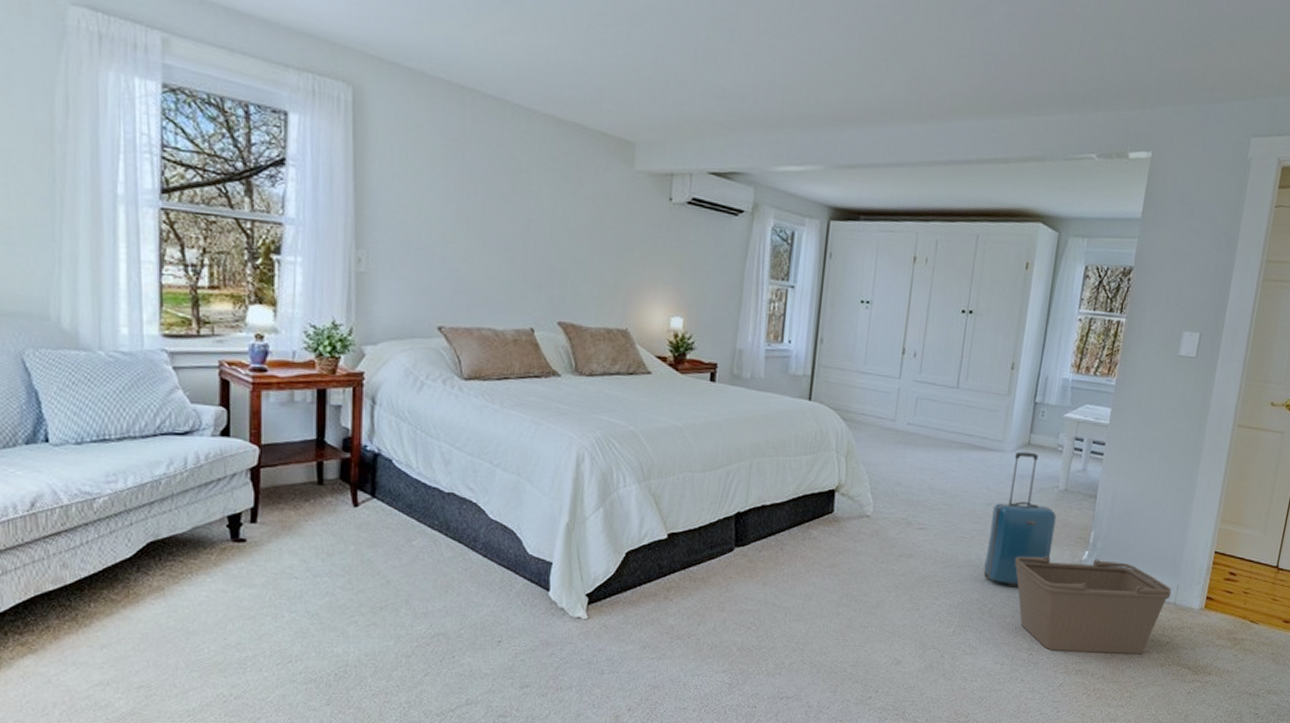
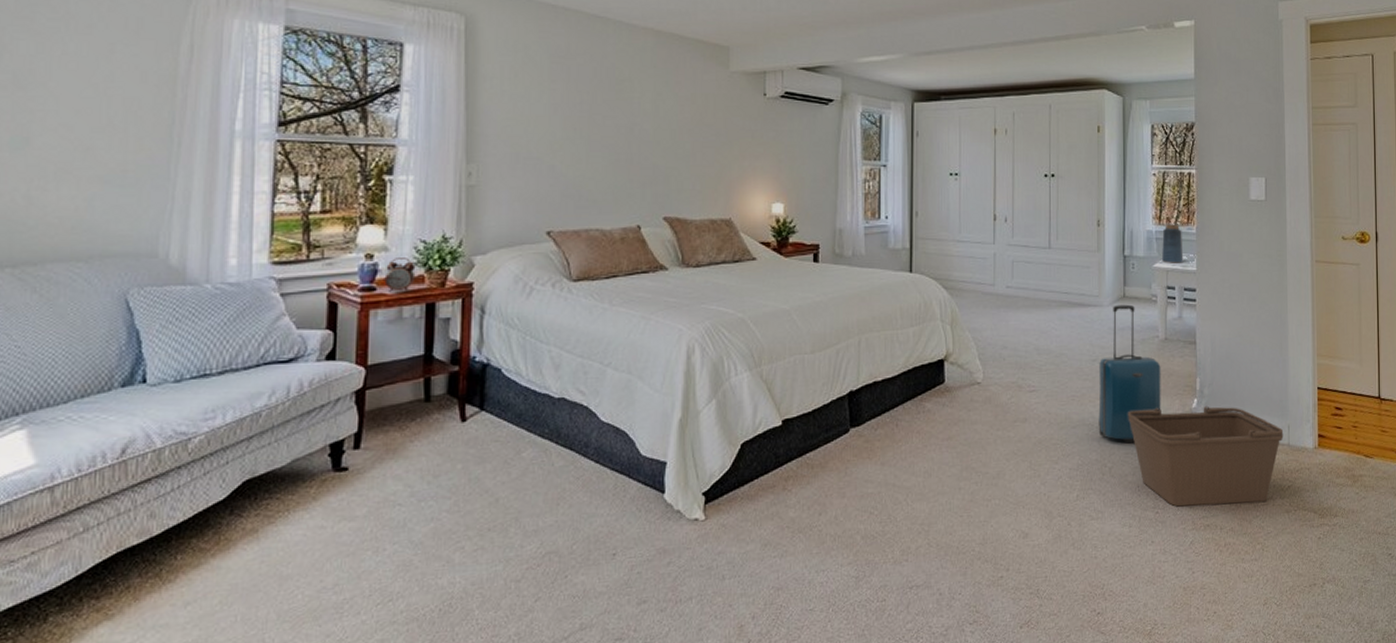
alarm clock: none [275,340,306,376] -> present [384,258,416,292]
vase: none [1073,373,1101,416] -> present [1161,224,1184,265]

